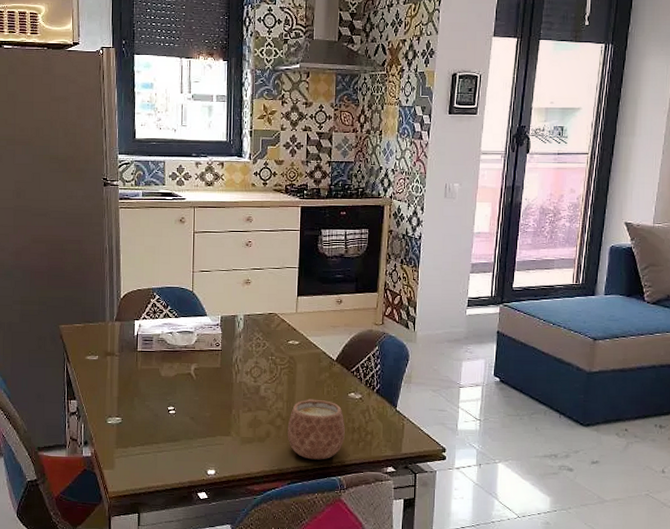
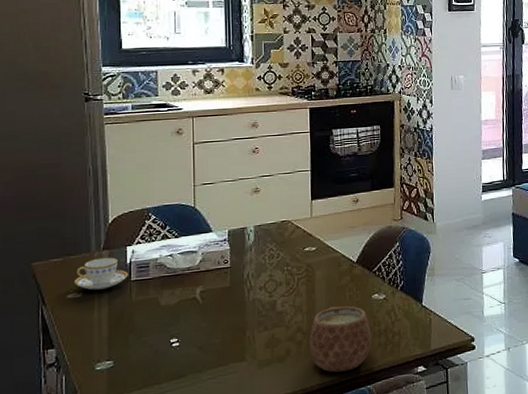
teacup: none [92,327,136,355] -> present [74,257,128,290]

